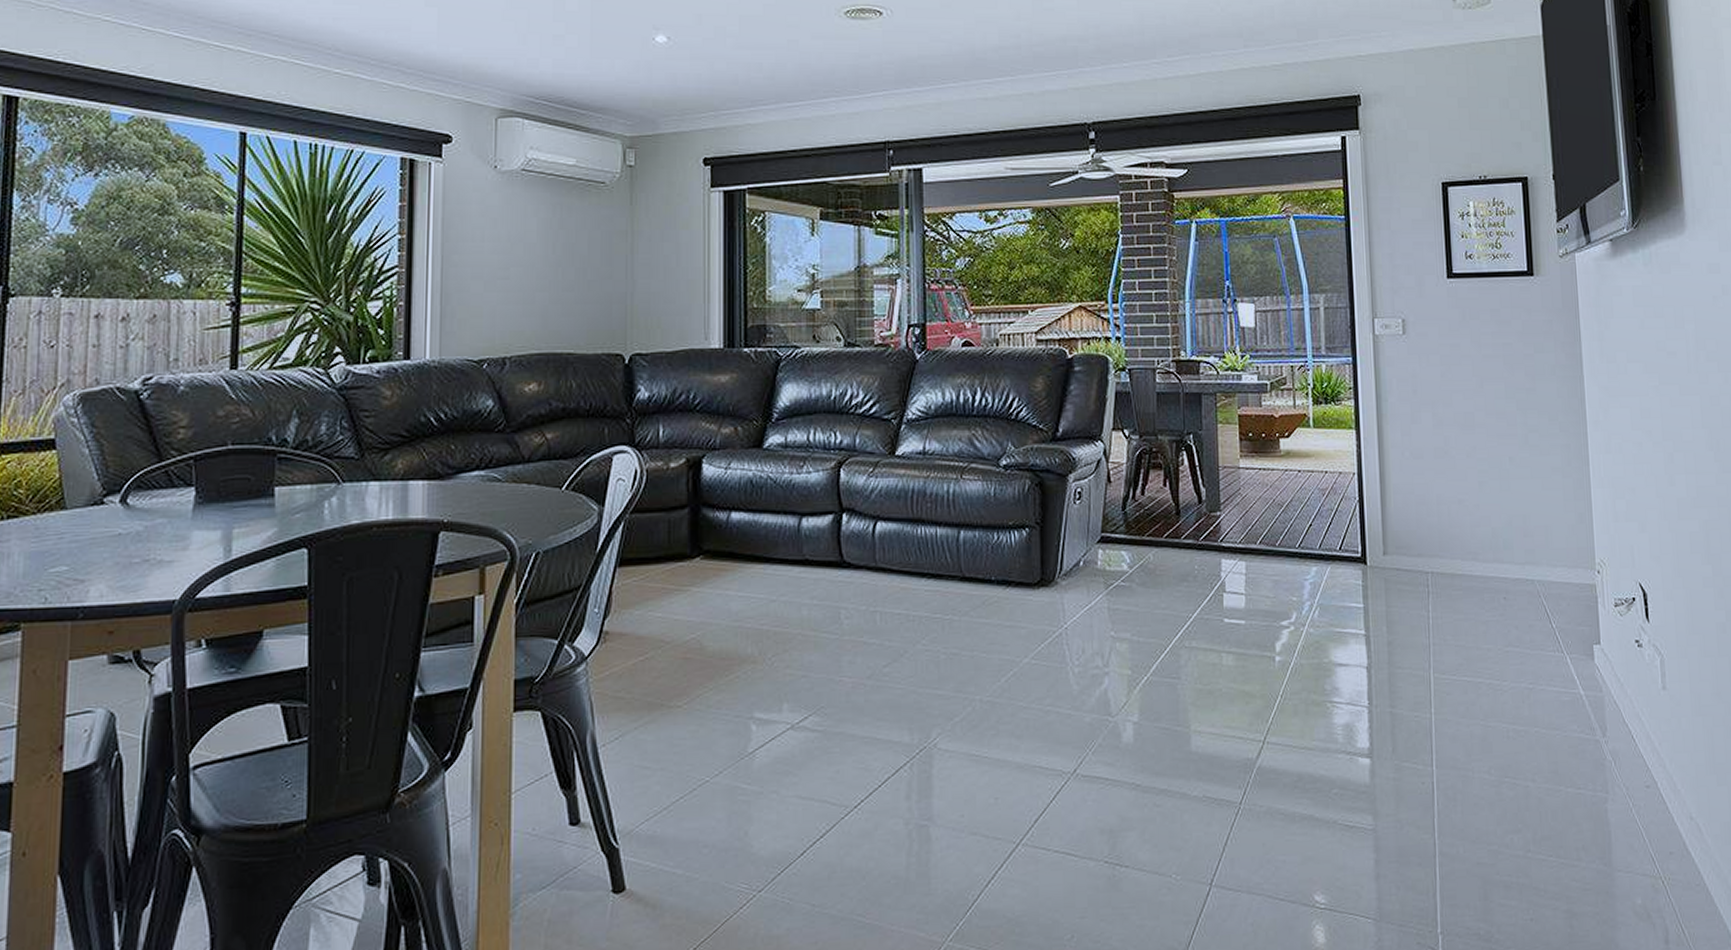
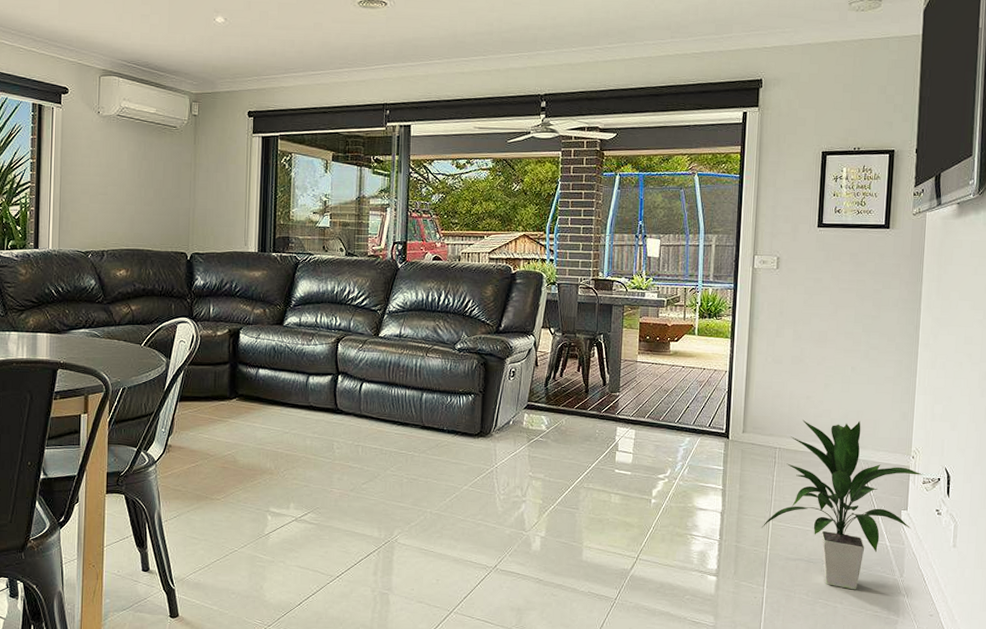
indoor plant: none [1420,527,1614,761] -> present [761,419,923,590]

